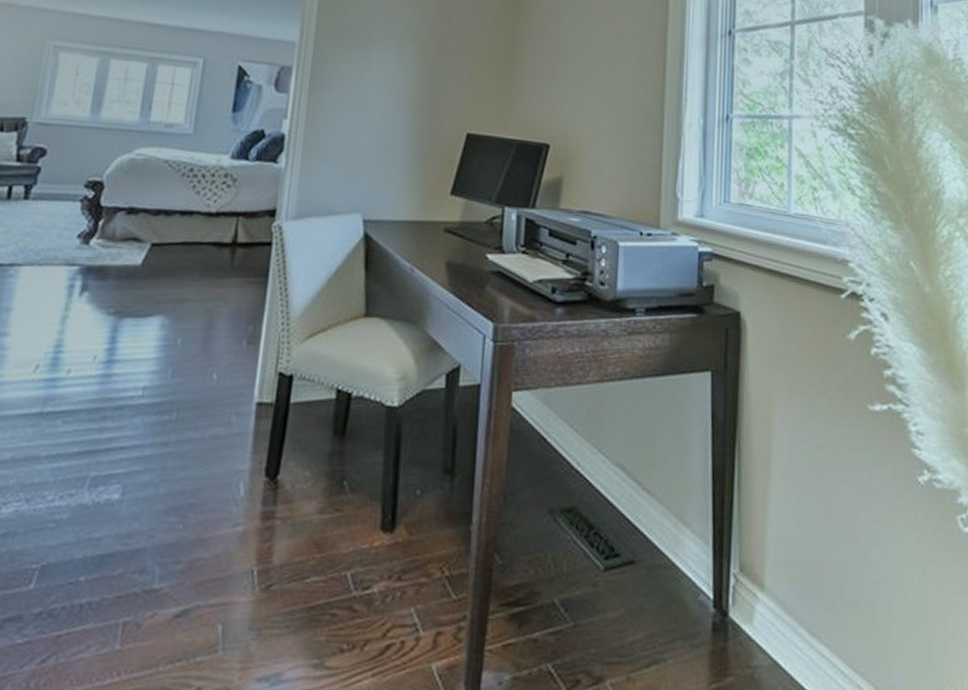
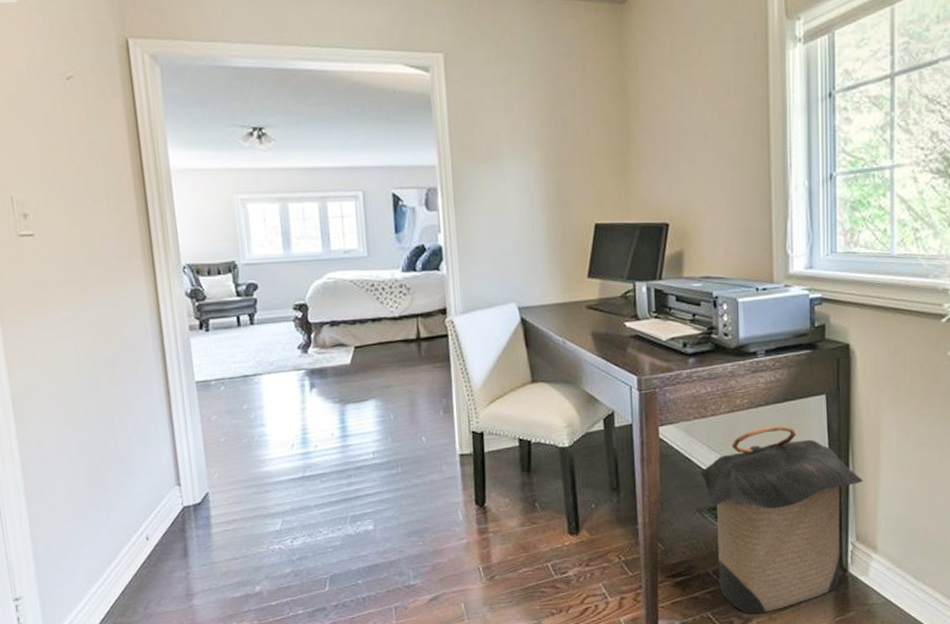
laundry hamper: none [554,405,751,671] -> present [698,425,864,614]

